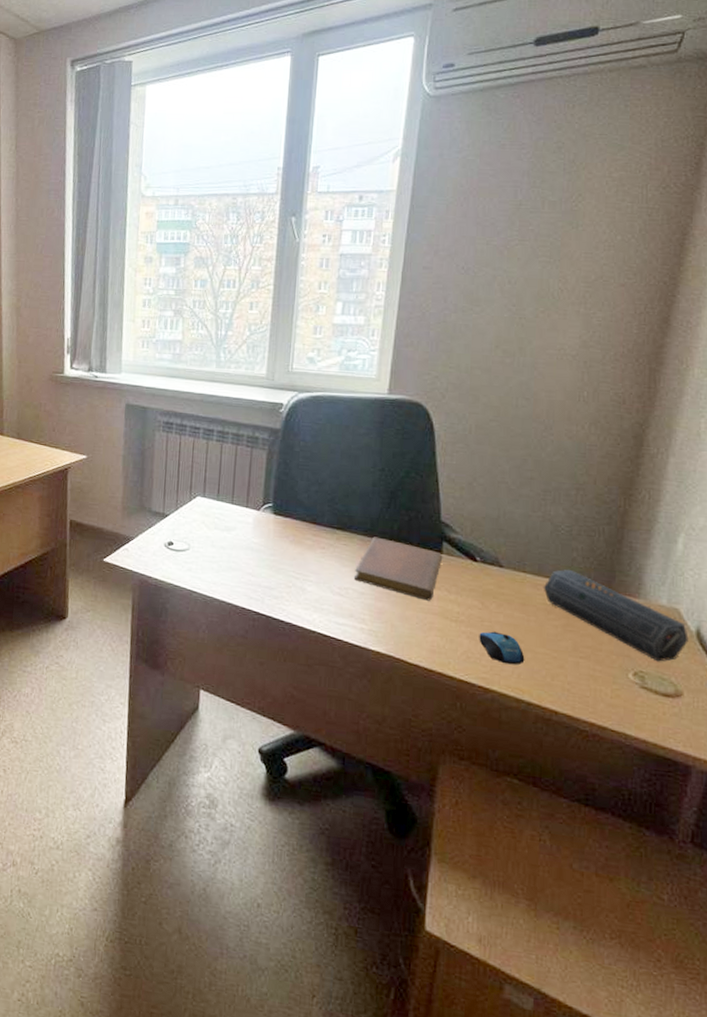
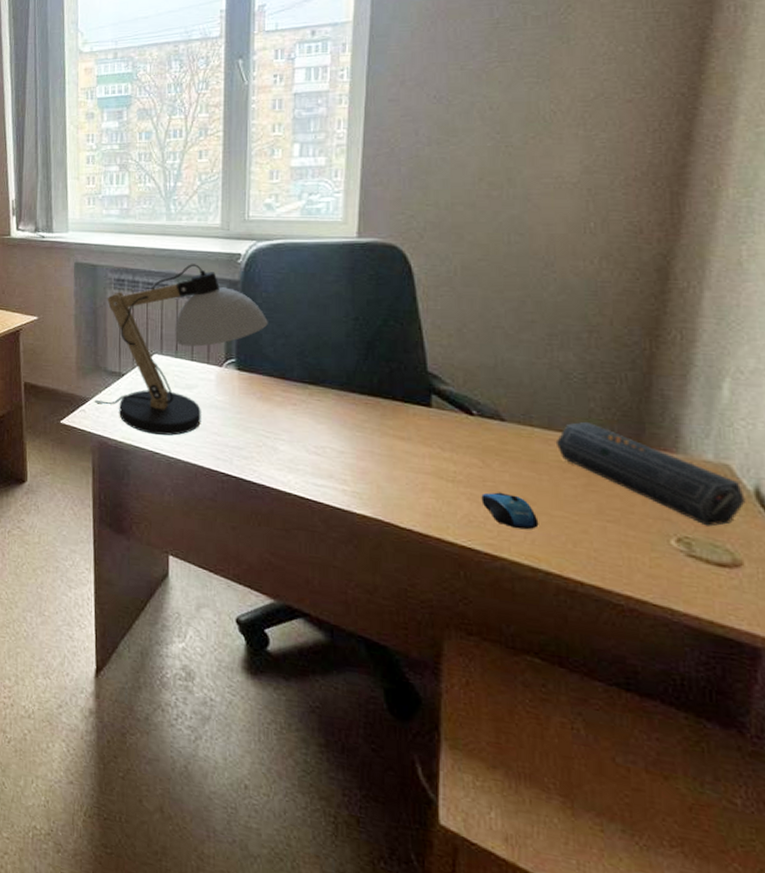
desk lamp: none [138,411,304,575] -> present [95,264,268,436]
notebook: present [353,537,443,601] -> none [331,391,433,460]

